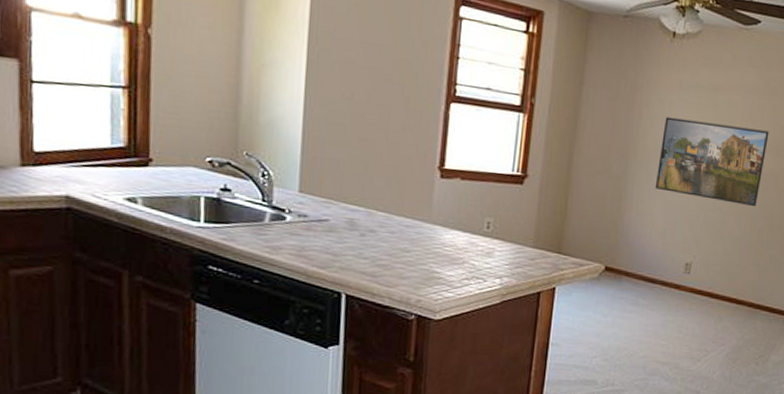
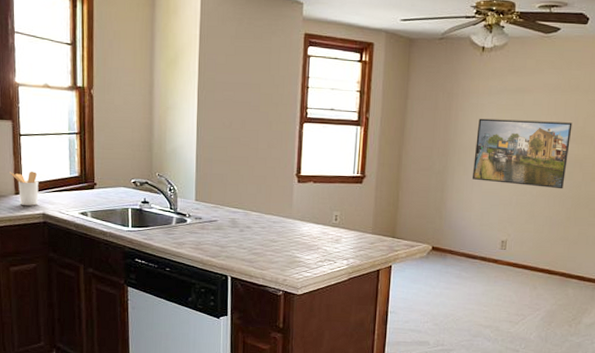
utensil holder: none [13,133,61,184] -> present [10,171,39,206]

